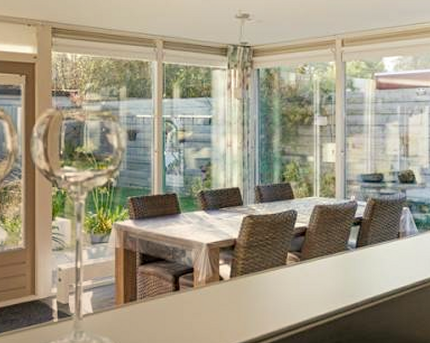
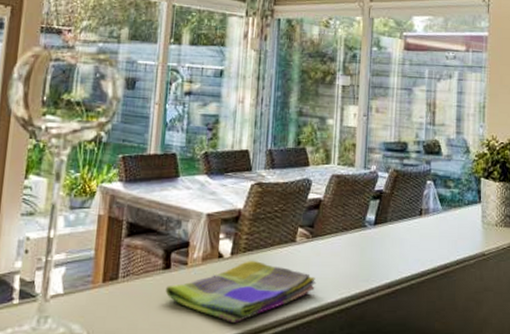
dish towel: none [177,282,307,334] -> present [165,261,316,323]

